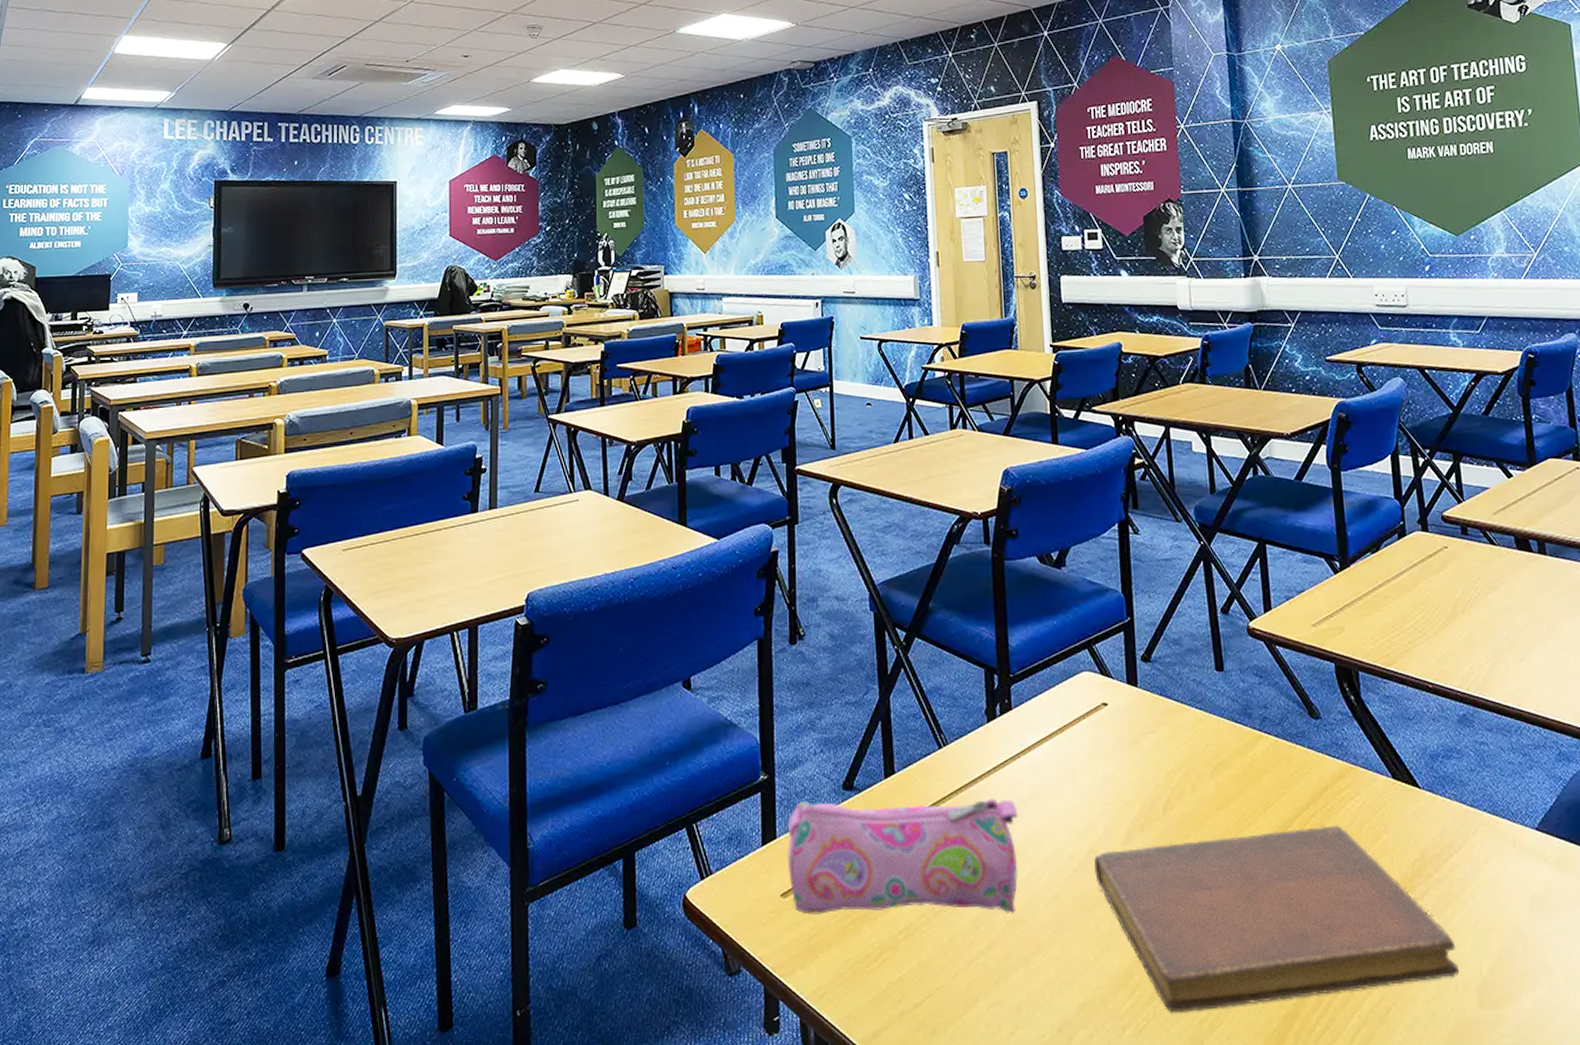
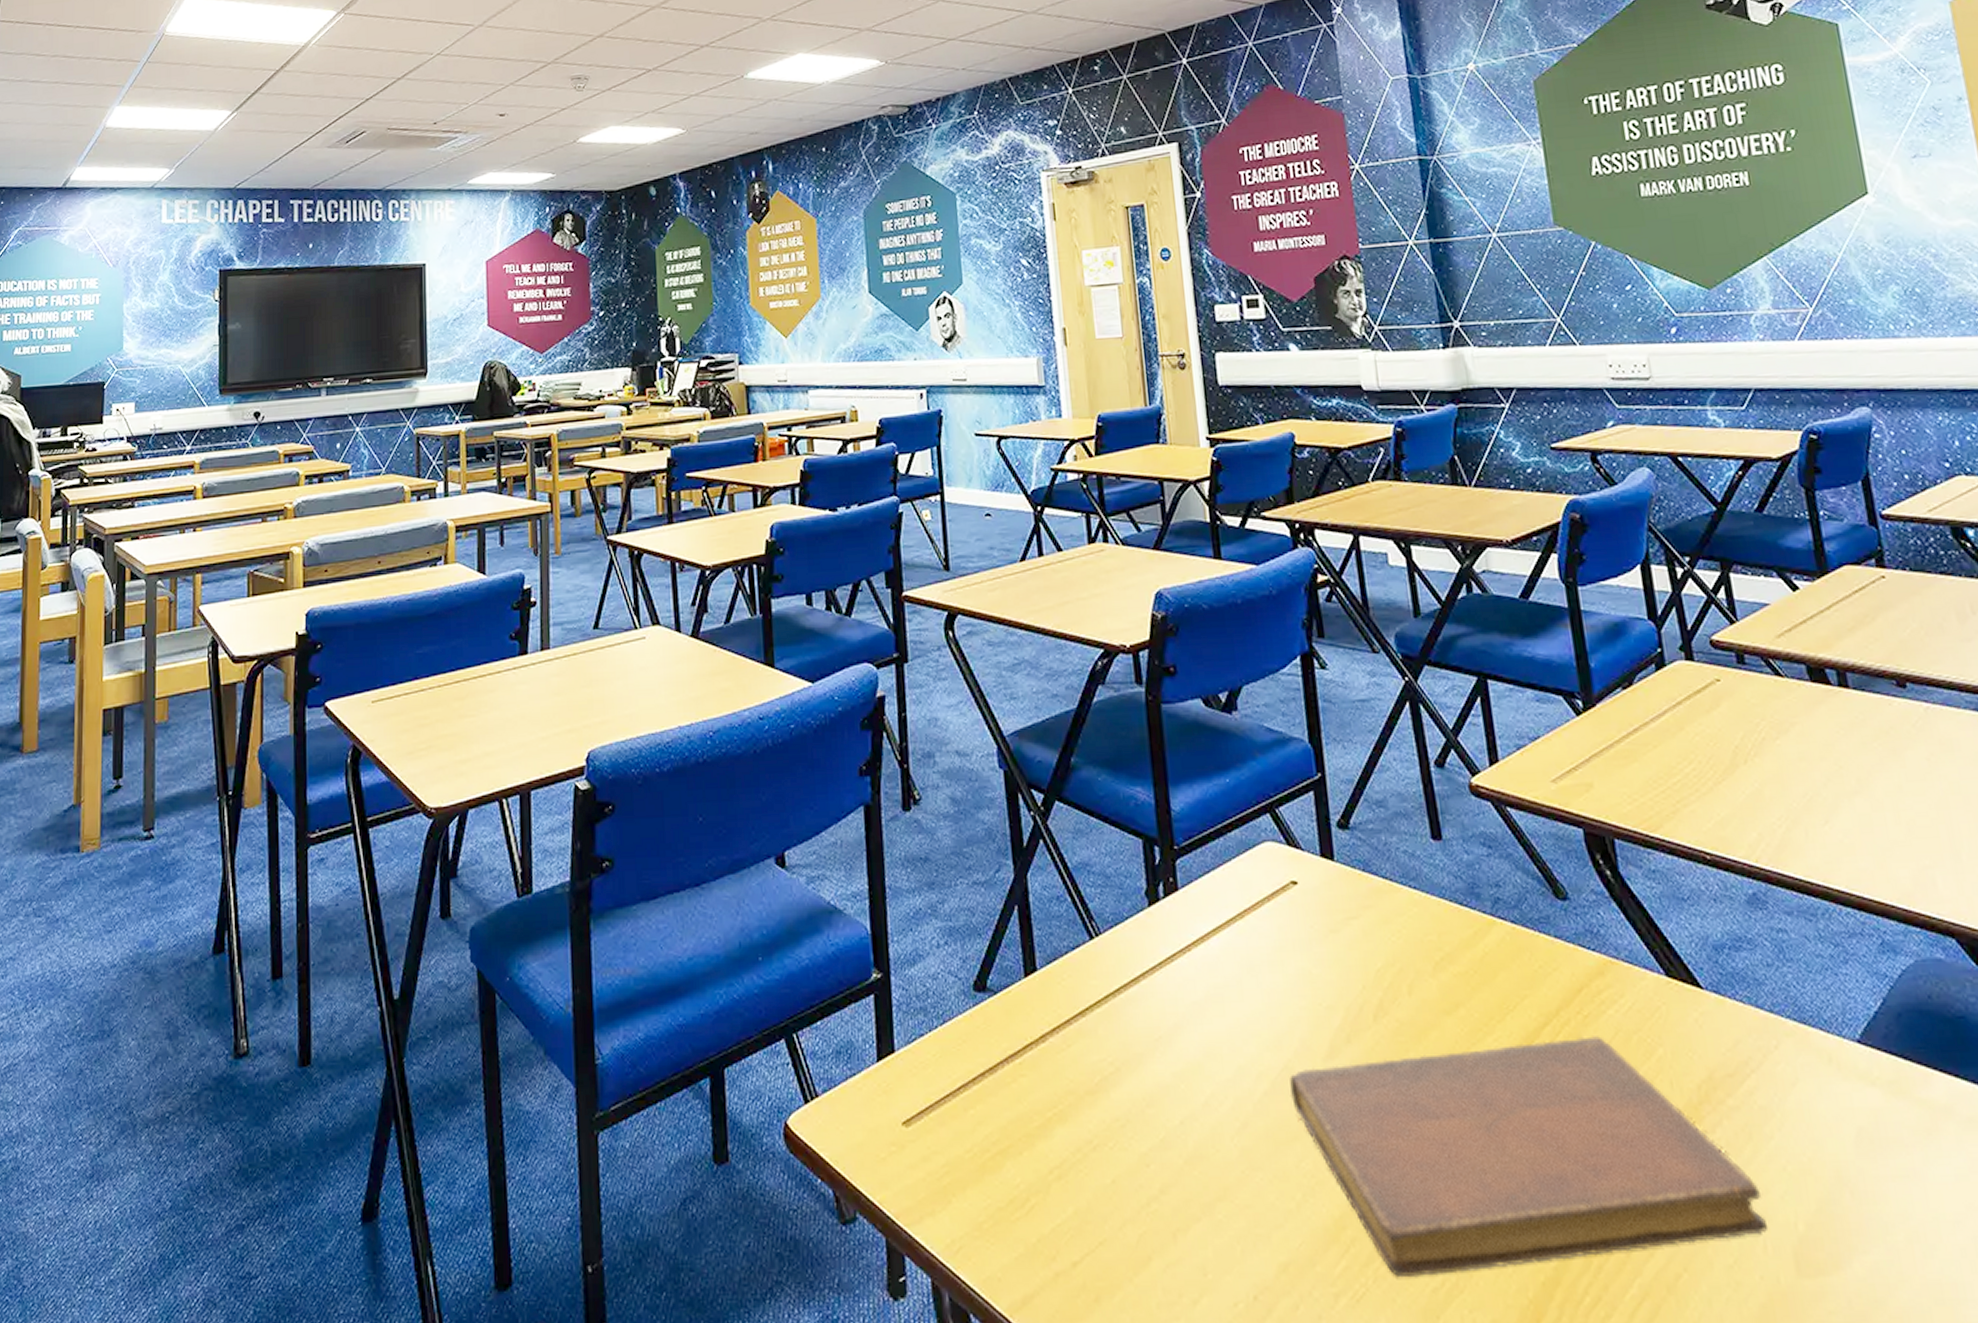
pencil case: present [787,798,1018,915] -> none [907,1002,1195,1148]

